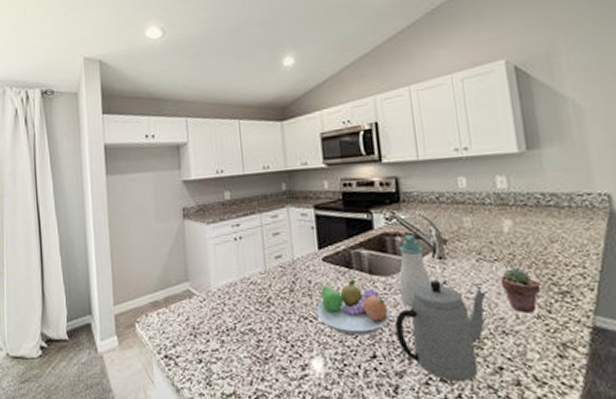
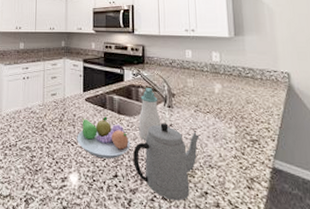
potted succulent: present [500,268,541,314] -> none [210,119,238,154]

